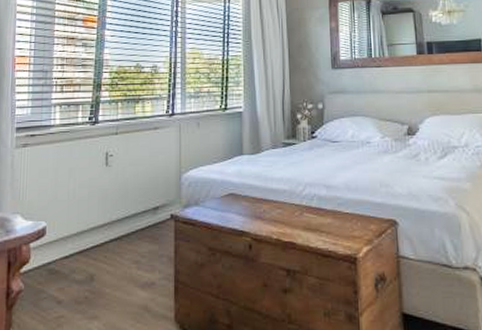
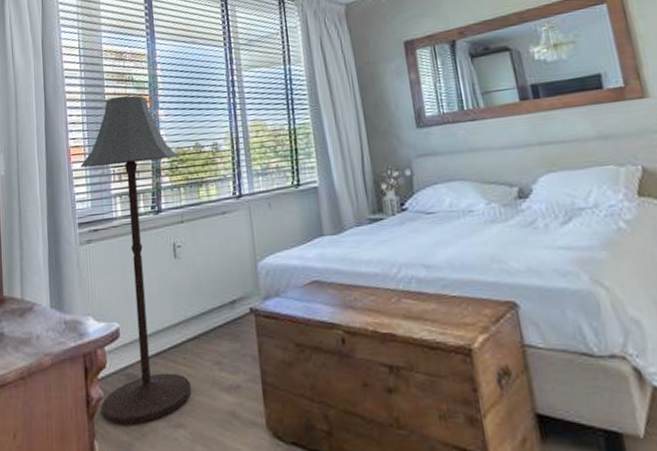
floor lamp: none [21,14,119,316] -> present [80,95,191,425]

